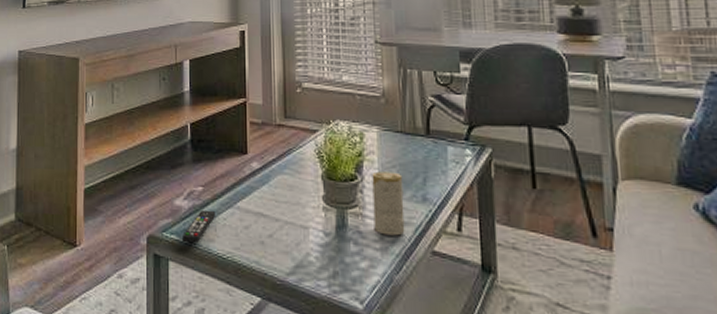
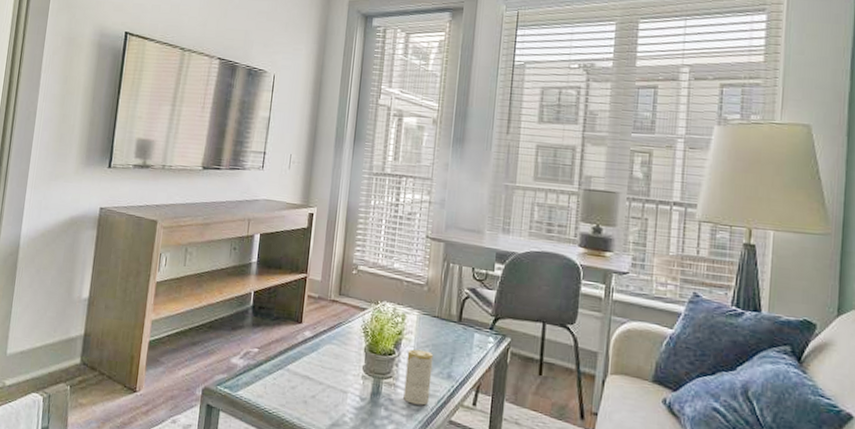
remote control: present [182,209,216,244] -> none [234,369,268,398]

